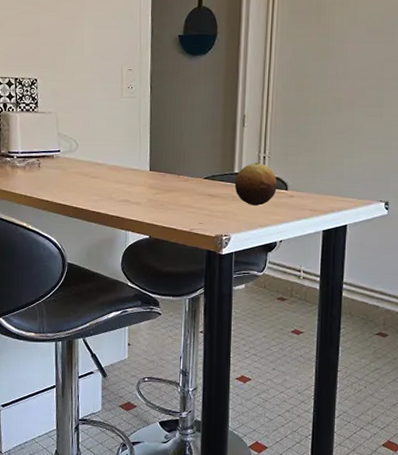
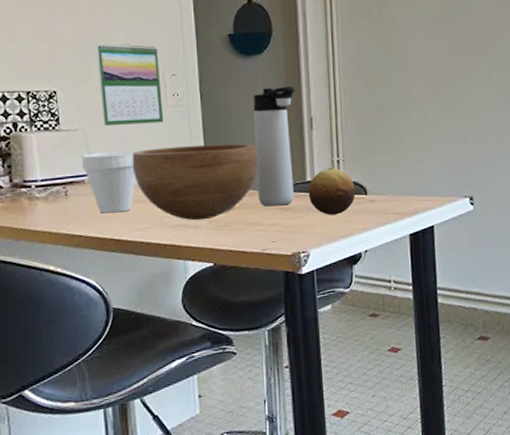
cup: none [52,133,94,185] -> present [81,151,136,214]
calendar: none [70,40,119,112] -> present [96,43,164,127]
bowl: none [91,133,194,198] -> present [132,144,258,221]
thermos bottle: none [191,85,232,193] -> present [253,86,295,207]

